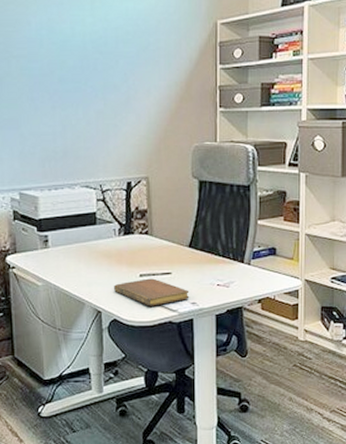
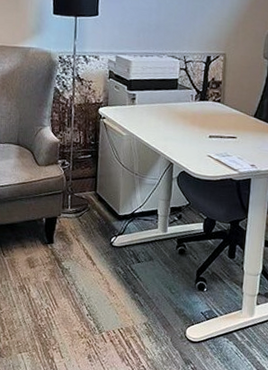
notebook: present [114,278,190,306] -> none [186,140,250,164]

